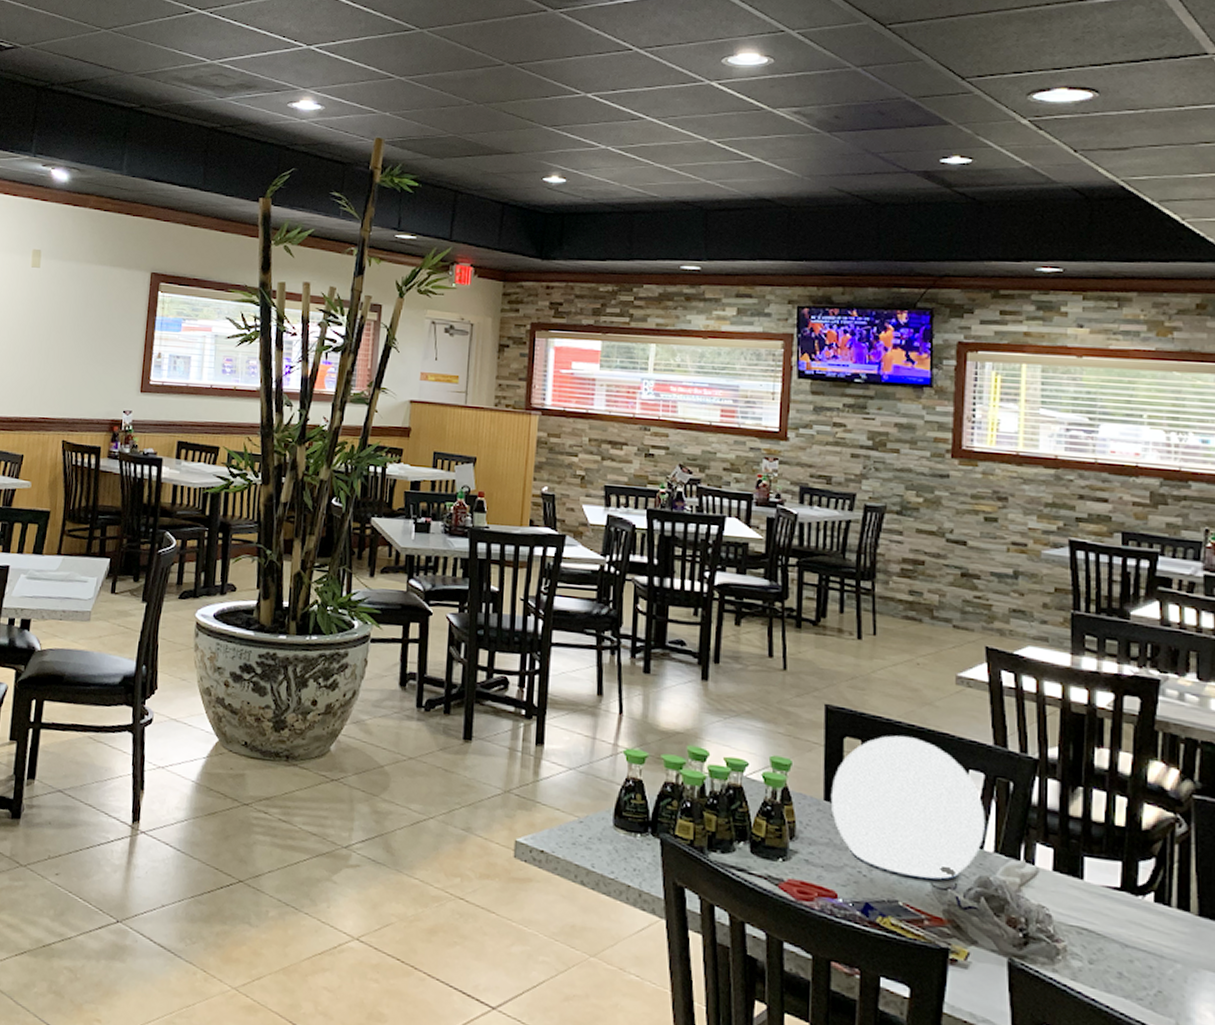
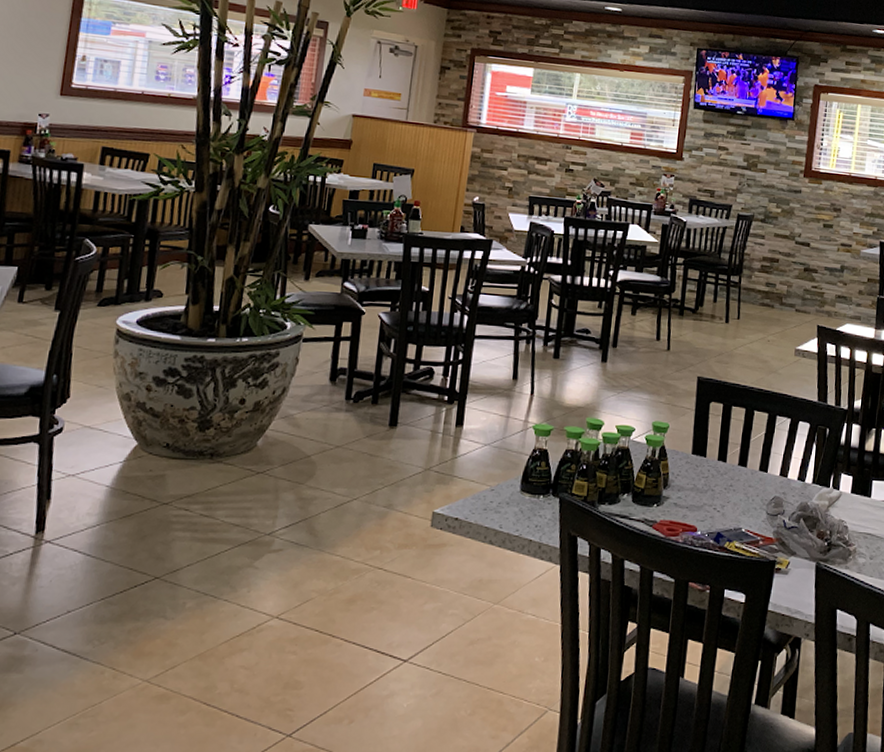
plate: present [830,735,985,881] -> none [697,398,808,509]

